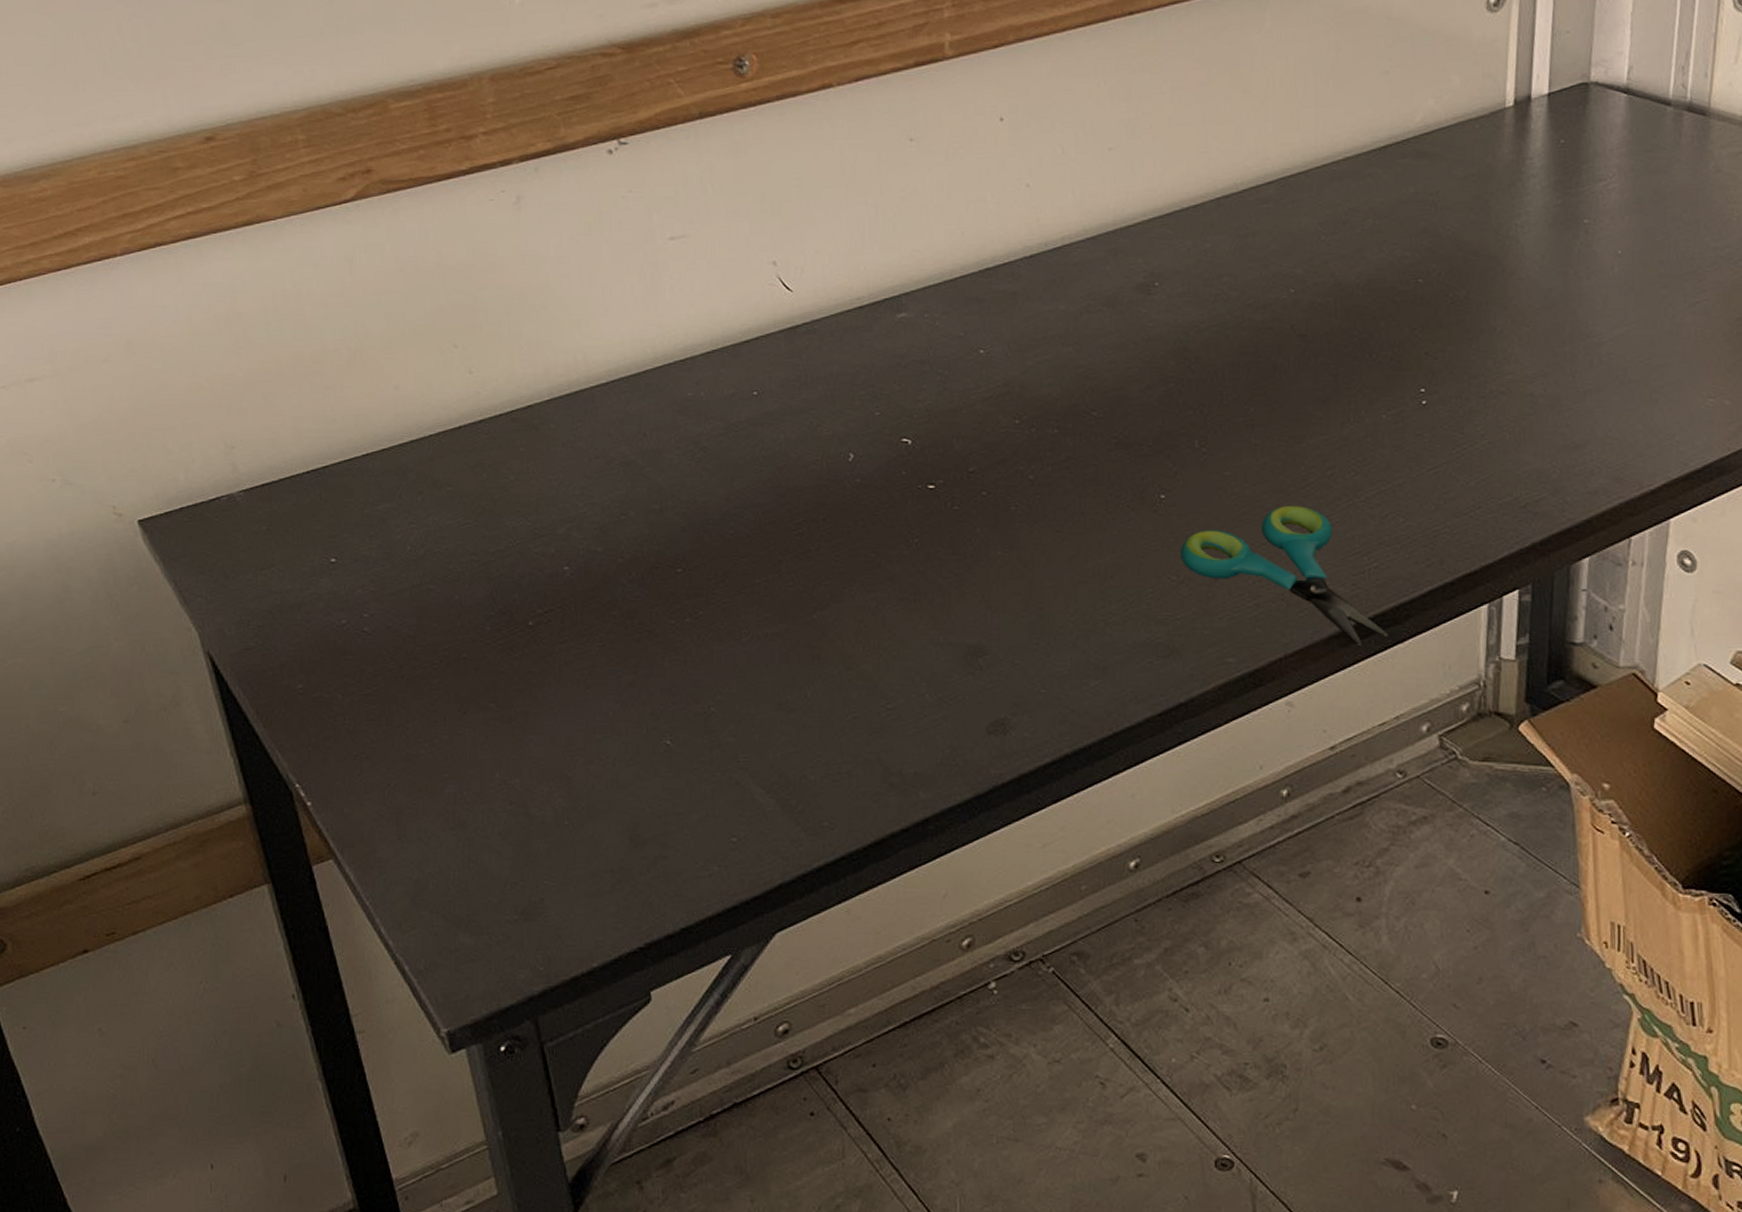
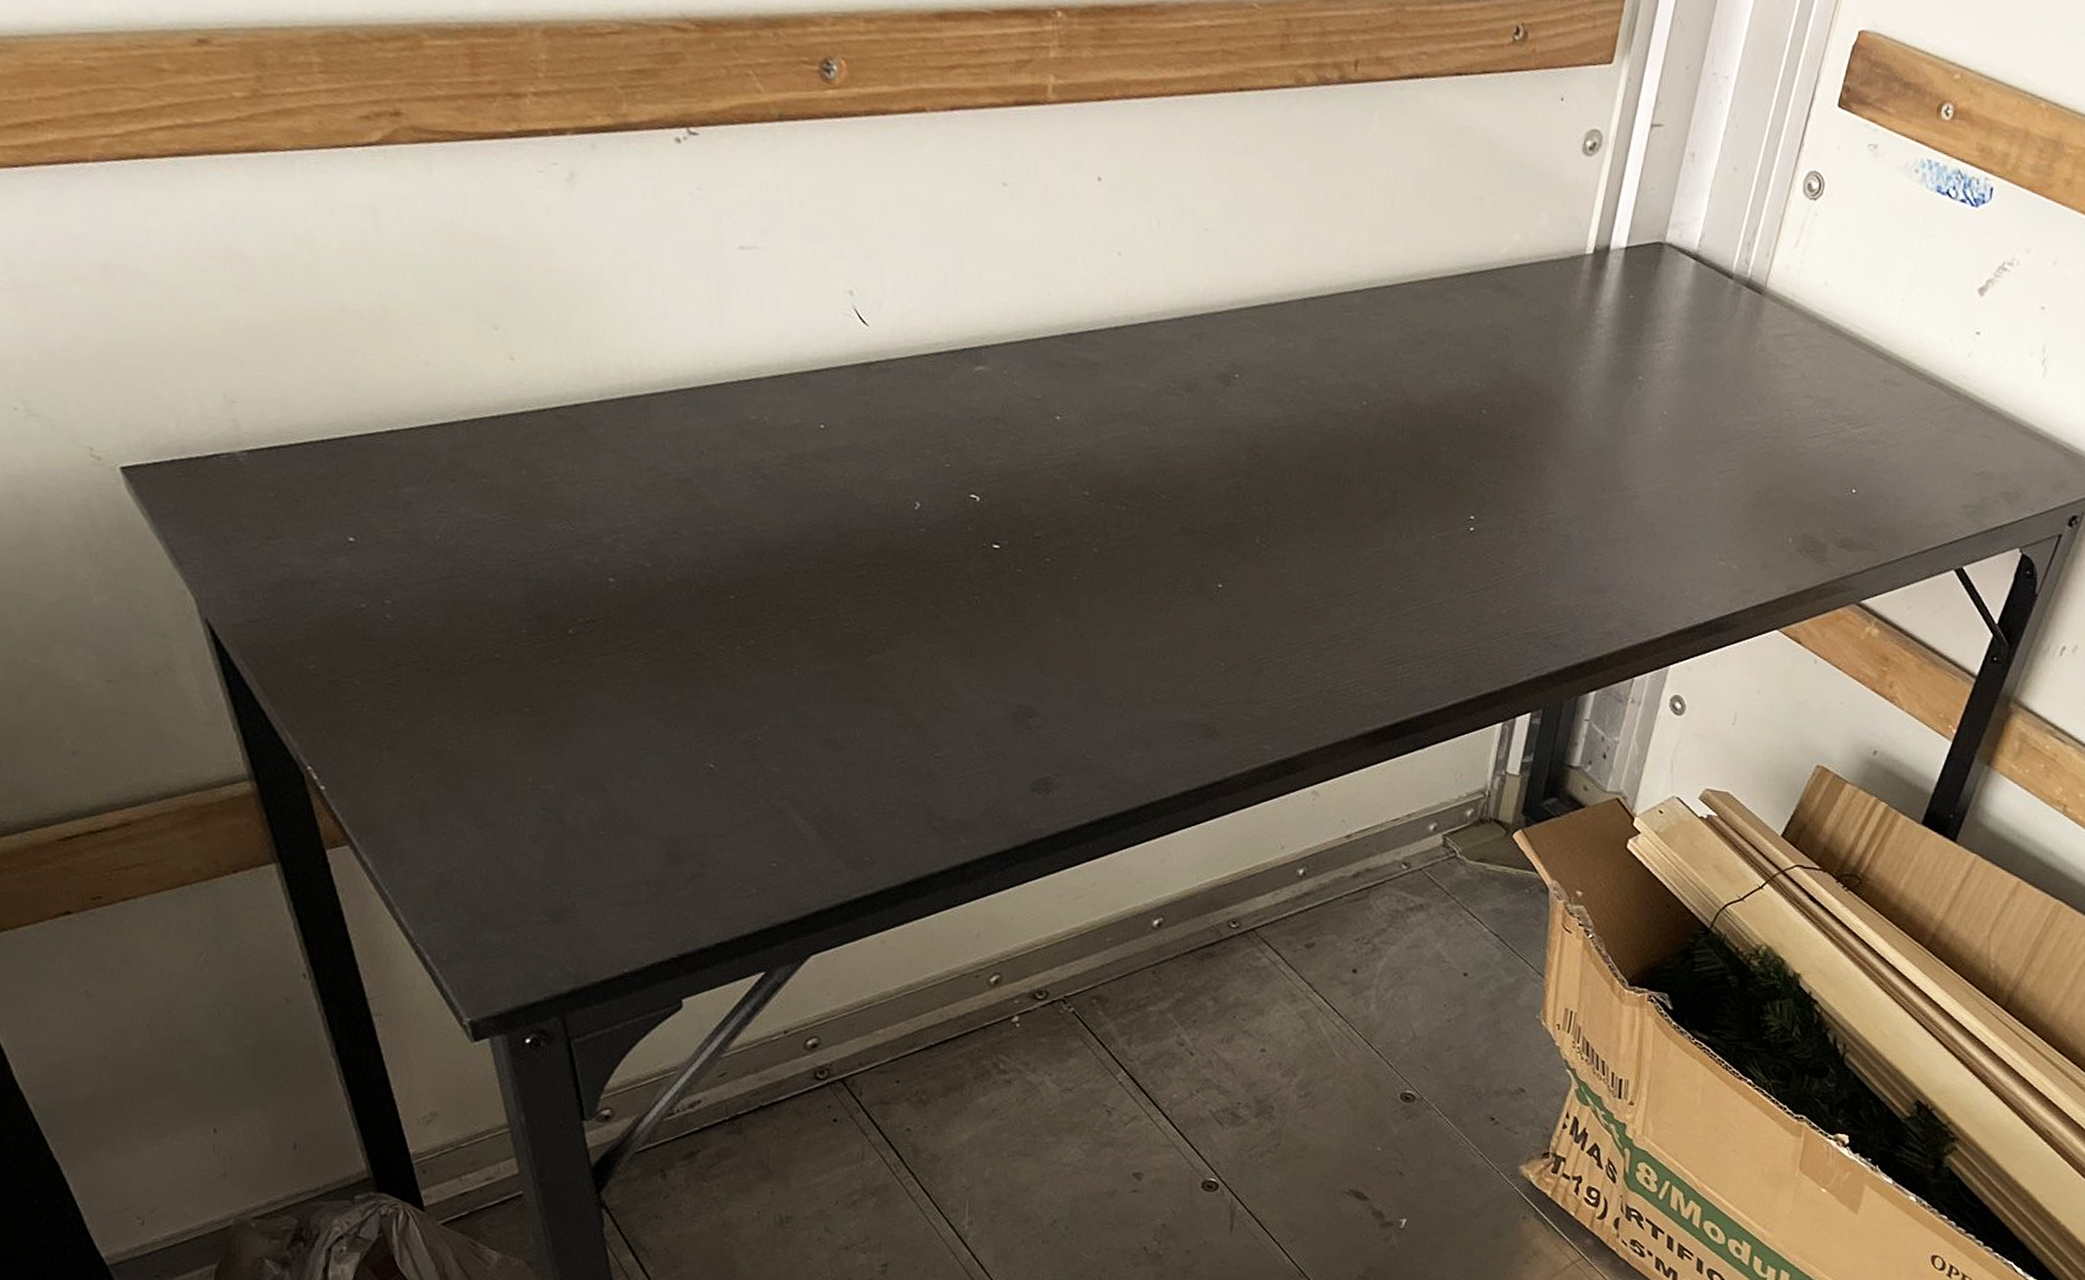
scissors: present [1181,505,1389,647] -> none [1231,609,1411,749]

